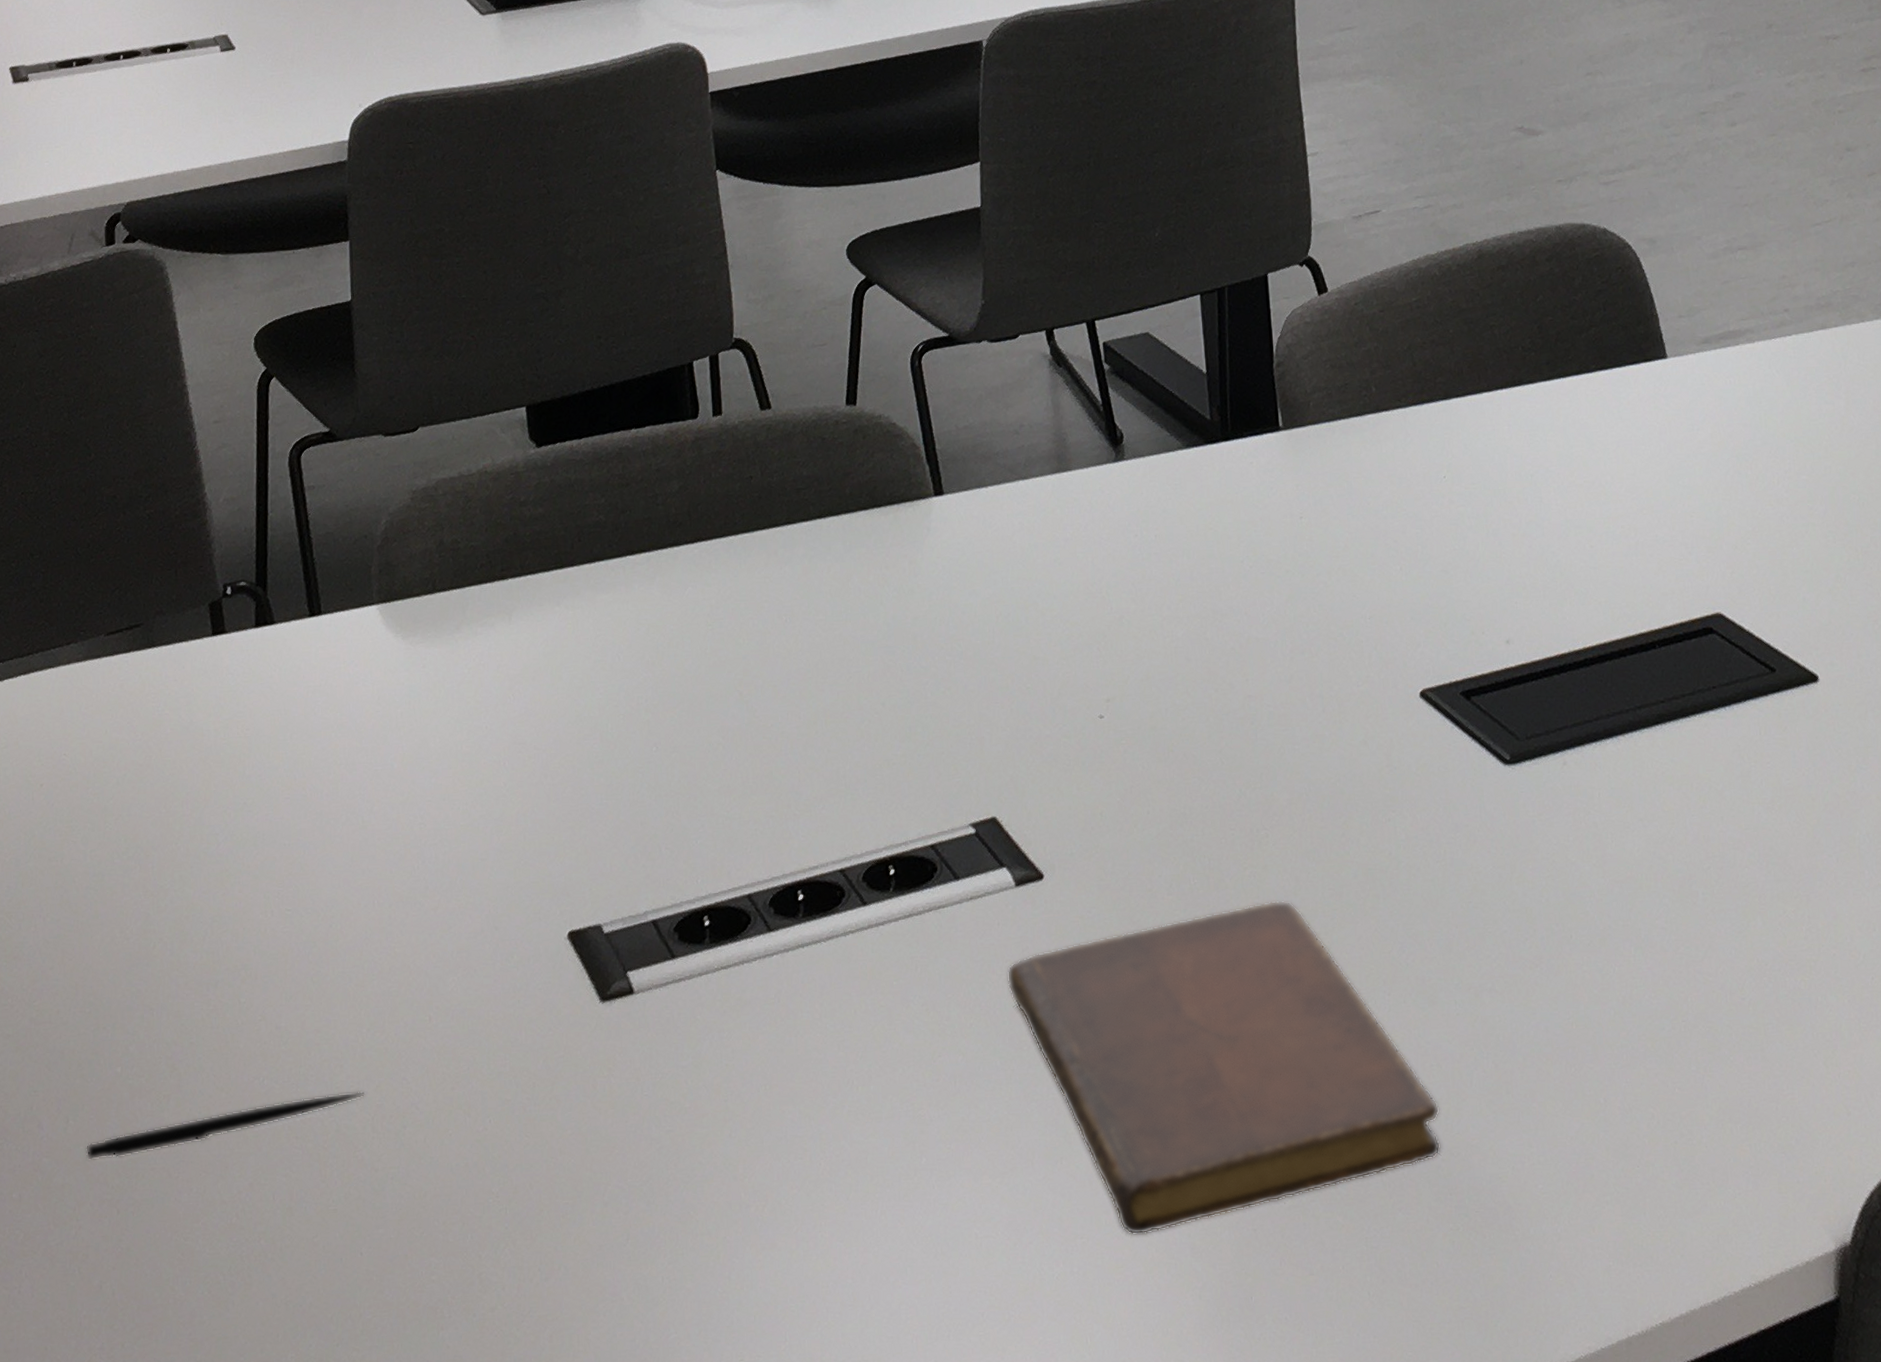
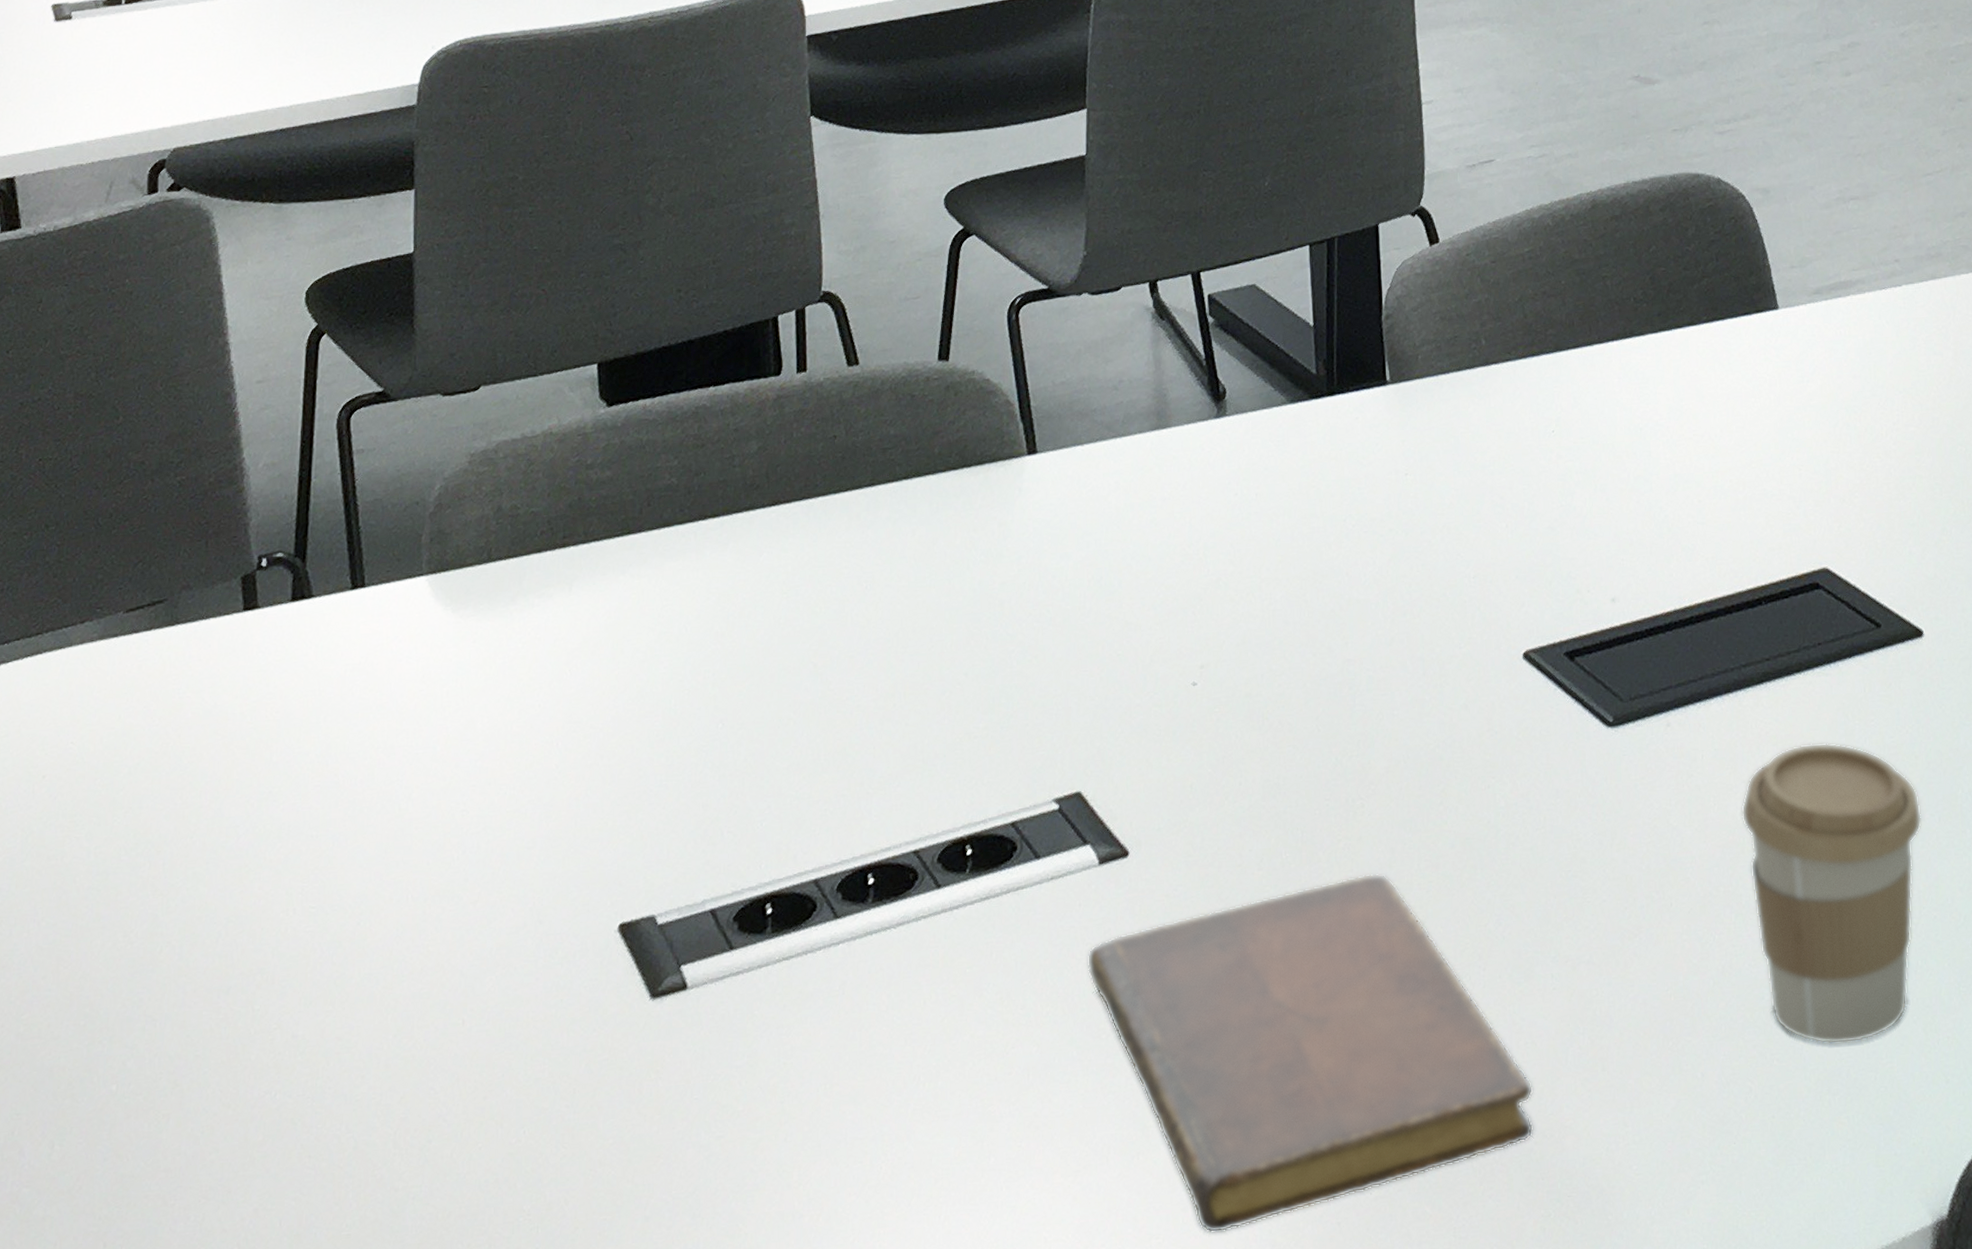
pen: present [86,1091,365,1160] -> none [72,1103,387,1189]
coffee cup: none [1639,783,1820,1075] -> present [1741,742,1922,1045]

